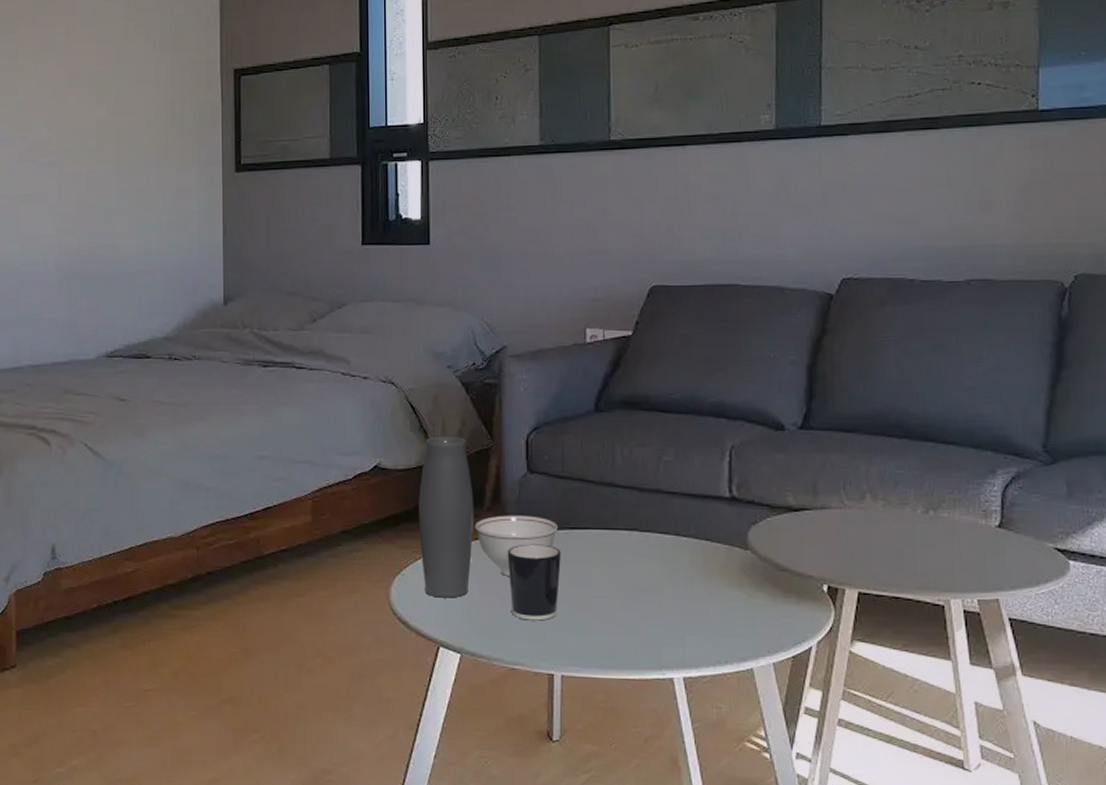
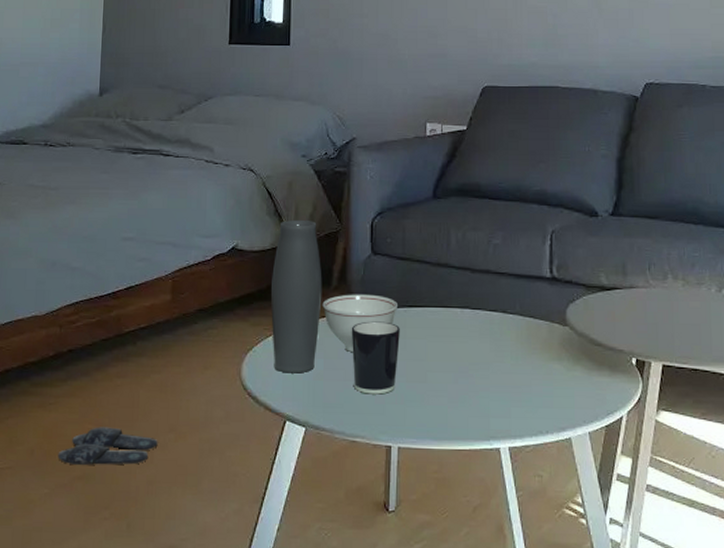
slippers: none [203,650,306,689] -> present [57,427,158,465]

